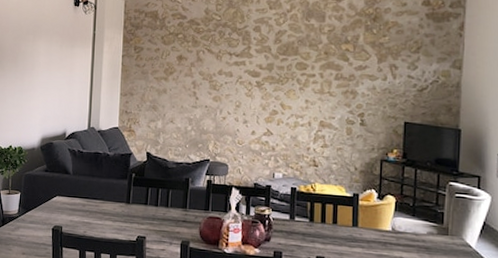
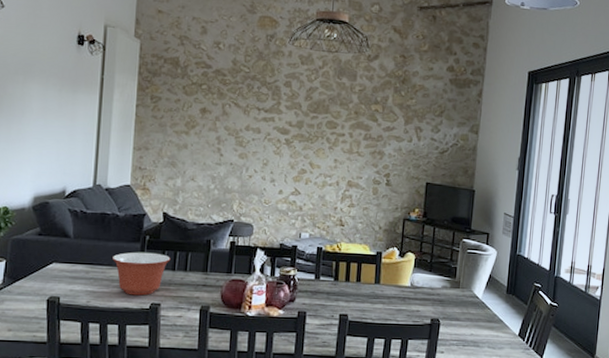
mixing bowl: none [105,188,154,229] -> present [113,252,171,296]

